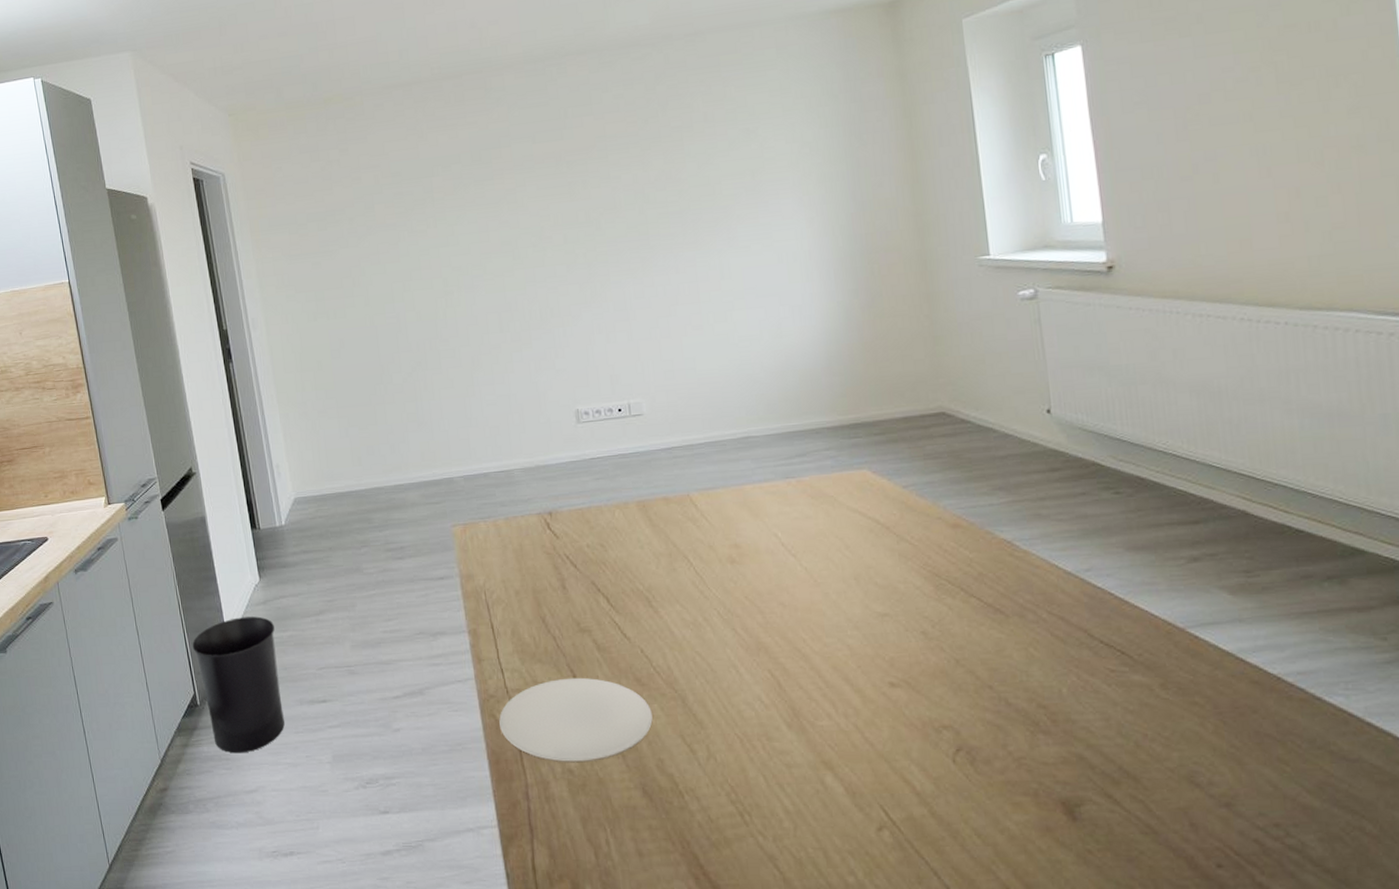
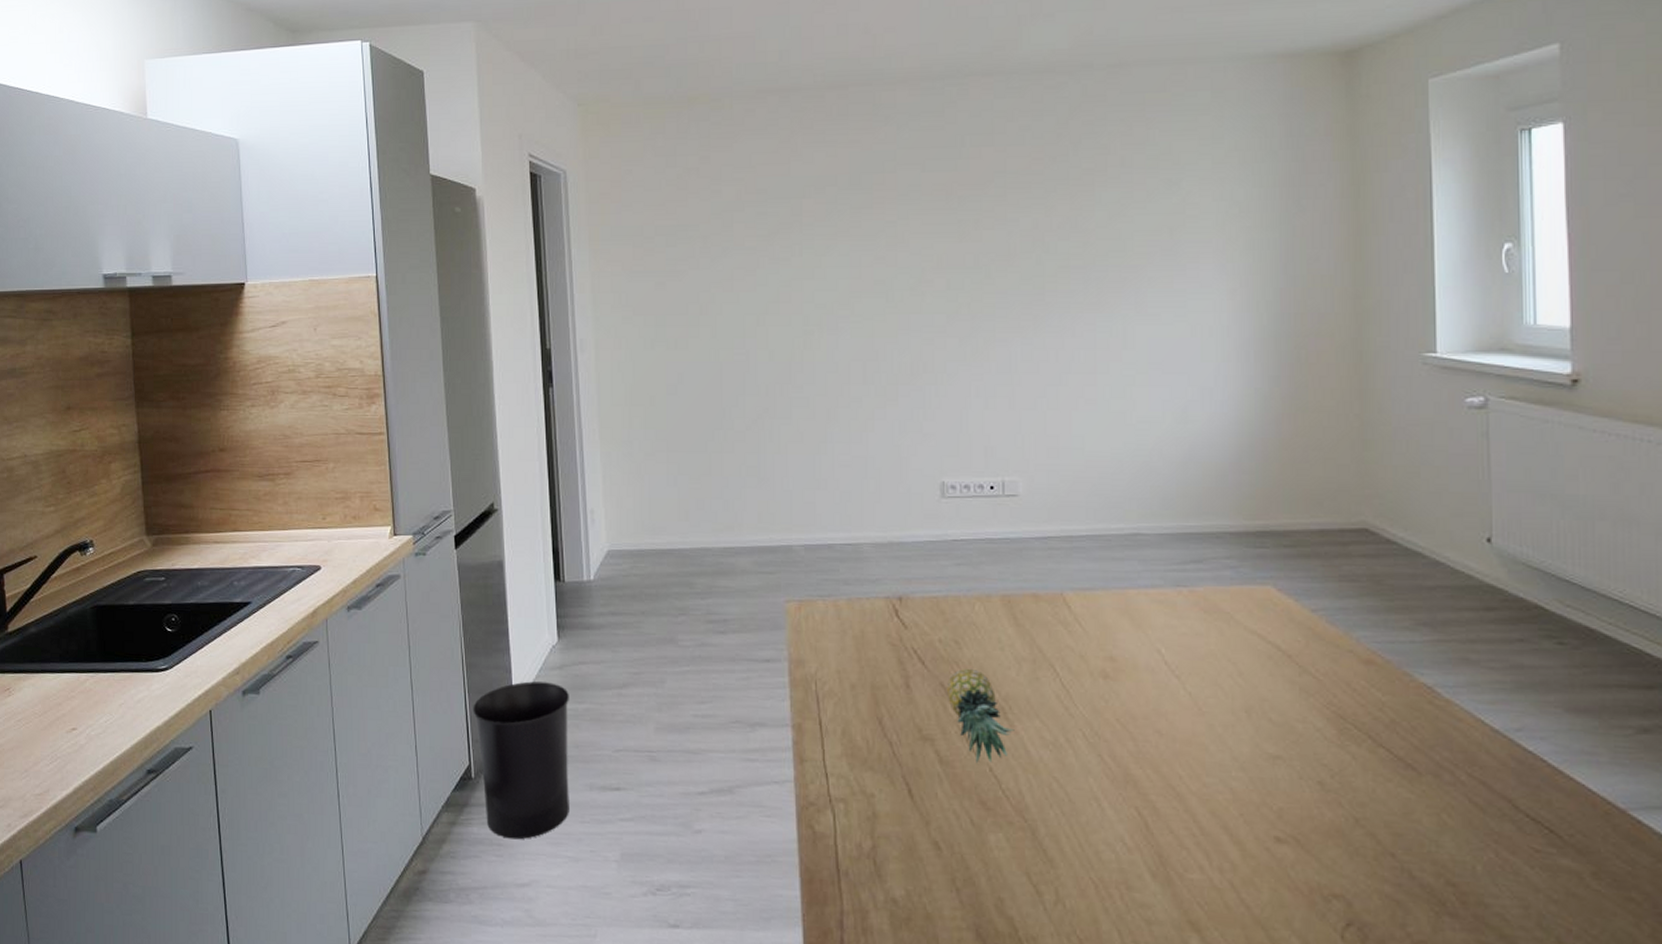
plate: present [499,677,653,763] -> none [818,791,995,893]
fruit: none [597,566,659,647] -> present [946,668,1015,764]

